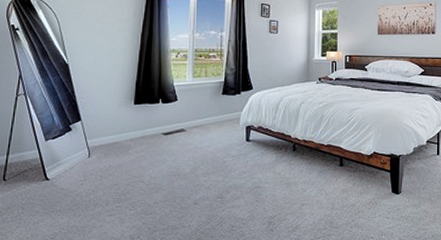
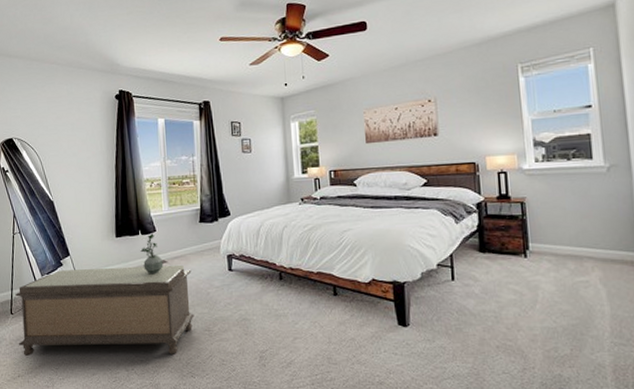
bench: none [8,135,210,225] -> present [16,266,194,356]
potted plant: none [159,102,182,143] -> present [140,233,164,275]

